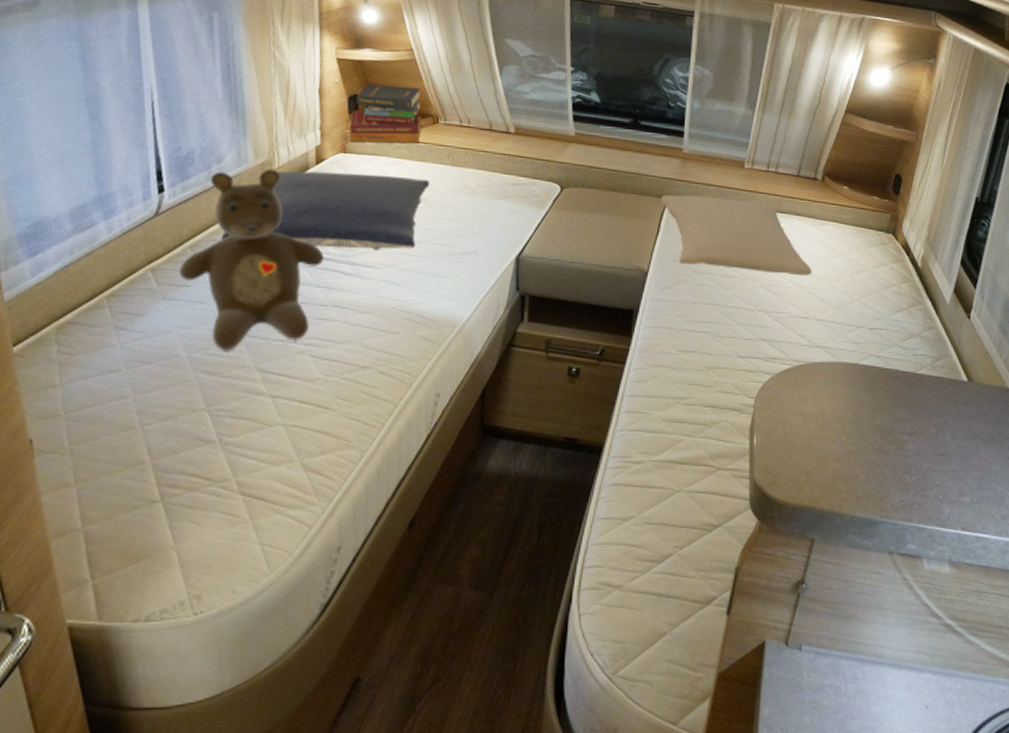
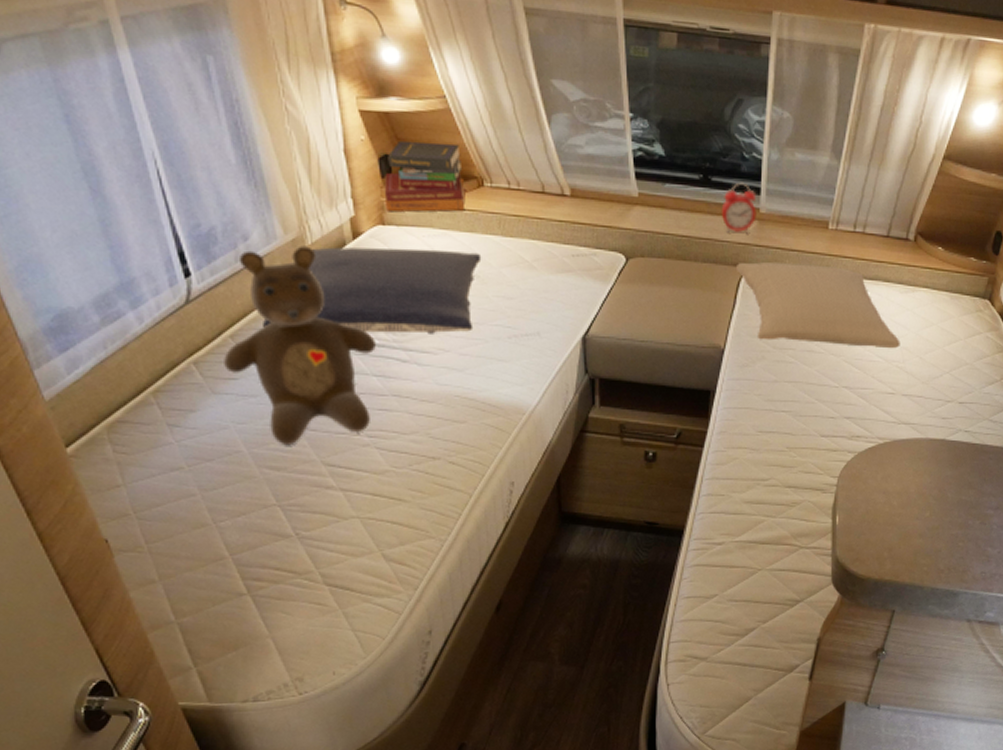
alarm clock: none [648,126,680,170] -> present [721,182,757,234]

